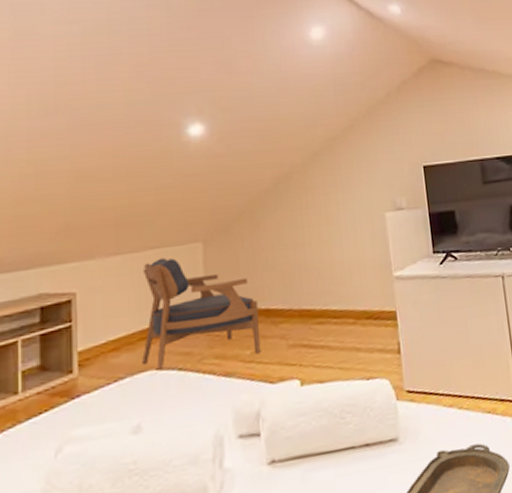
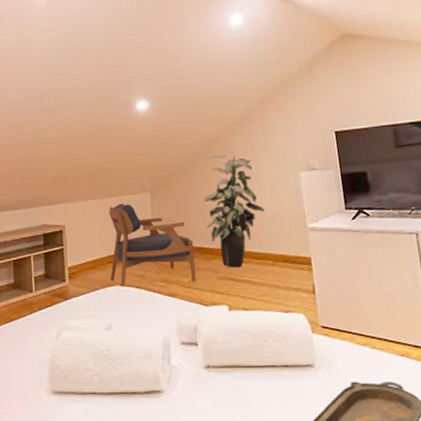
indoor plant: none [274,192,346,332] -> present [204,154,265,268]

